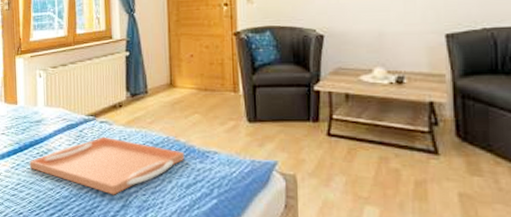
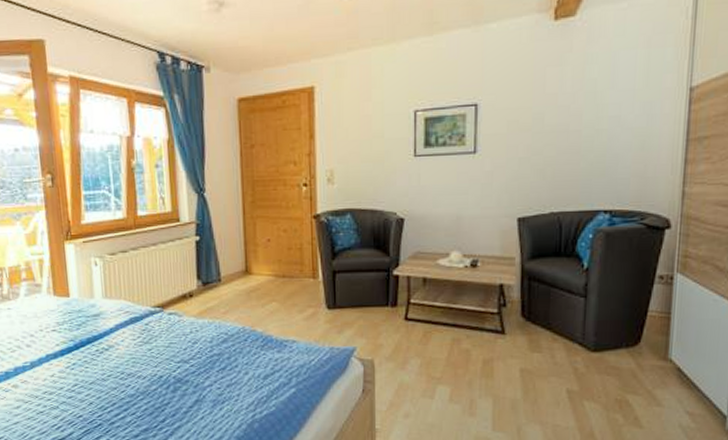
serving tray: present [29,136,185,195] -> none [87,329,262,391]

